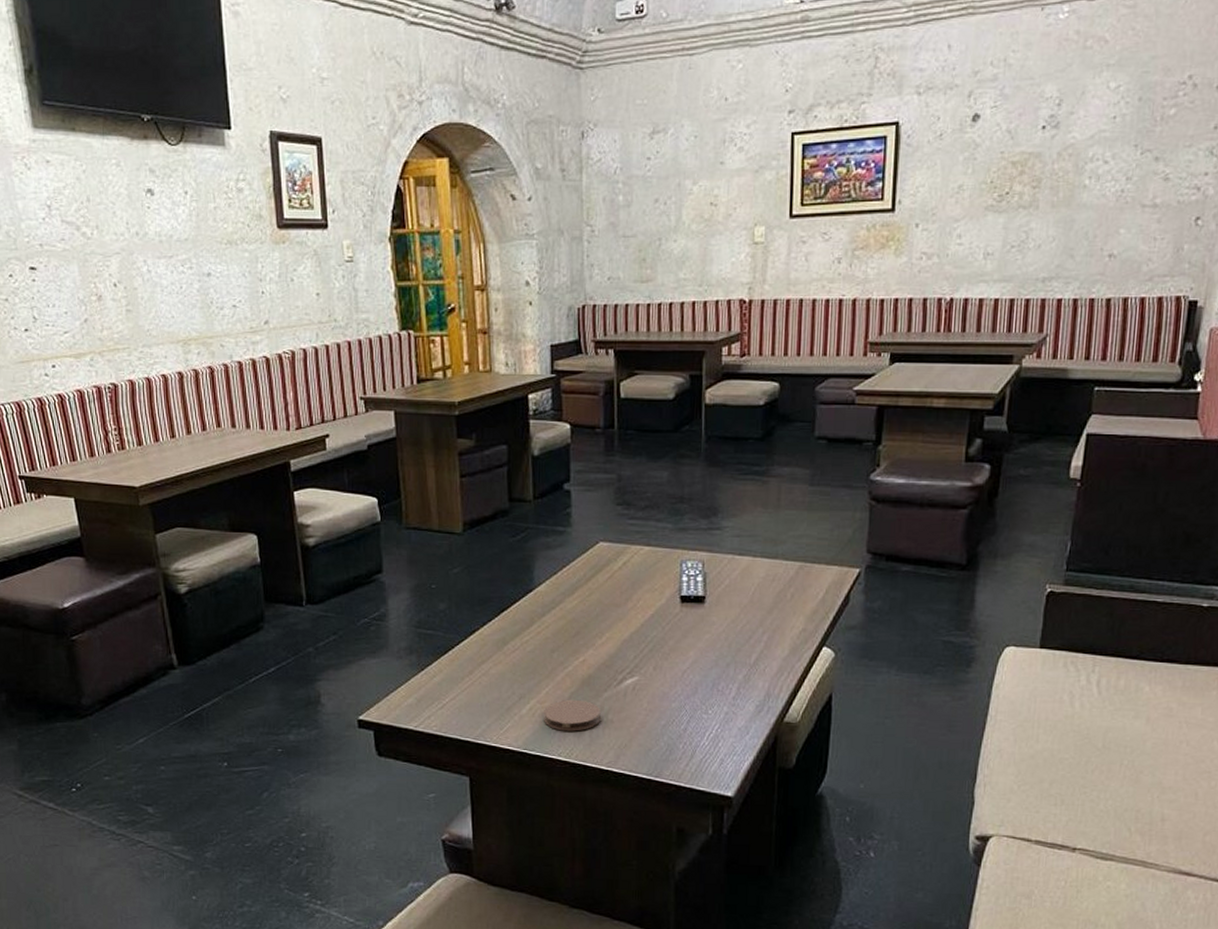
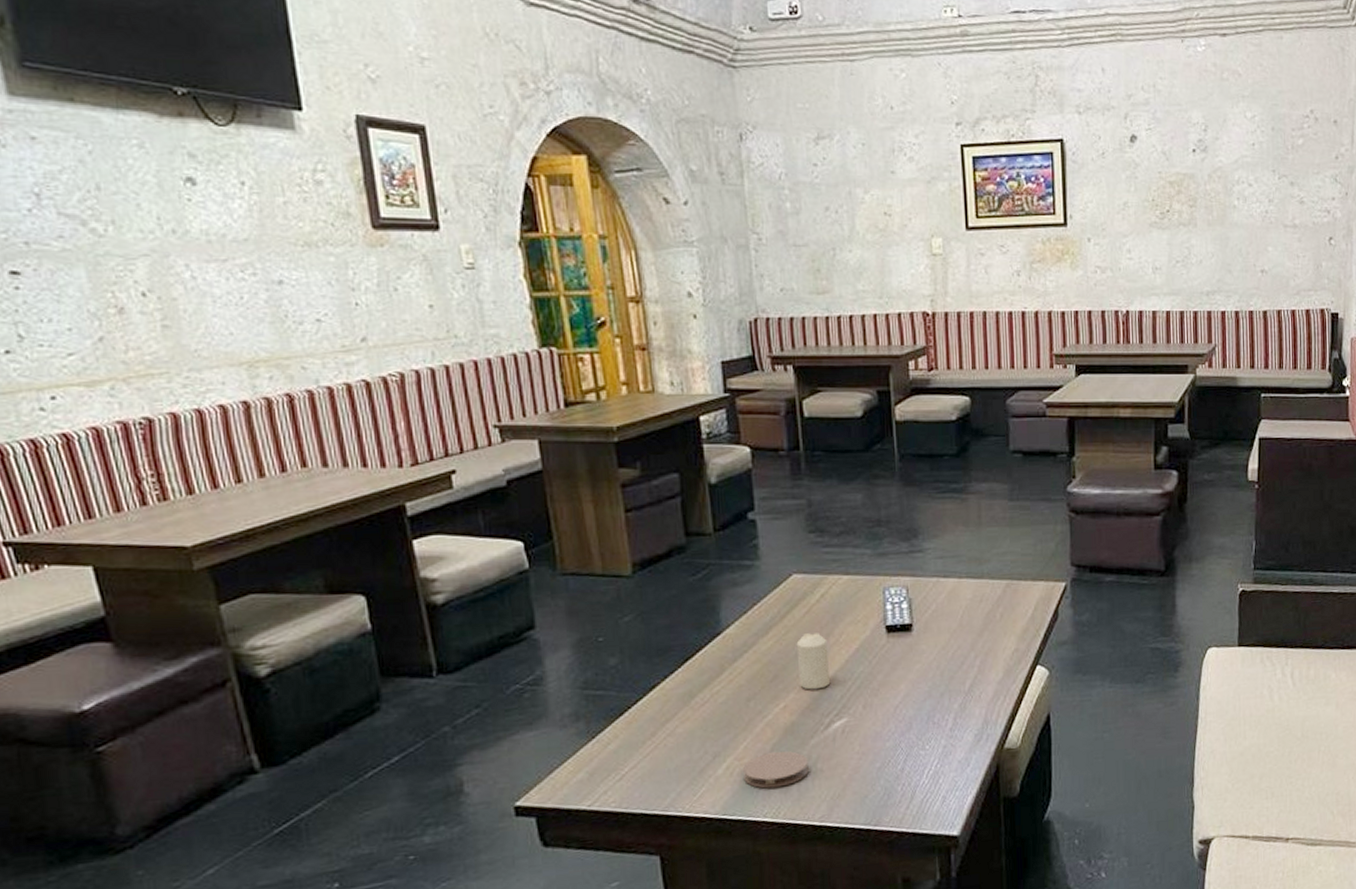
candle: none [597,597,626,648] -> present [796,633,831,690]

